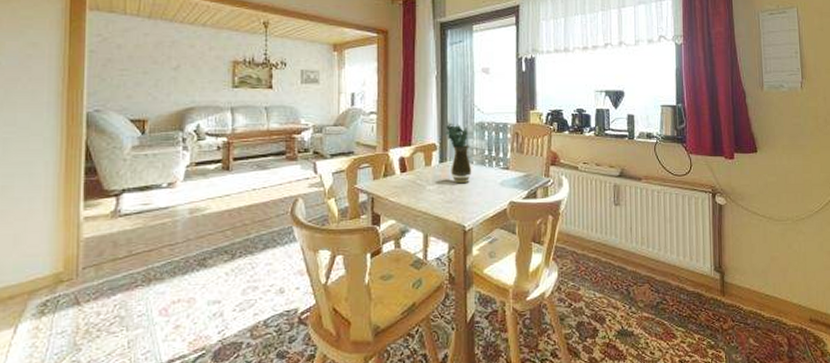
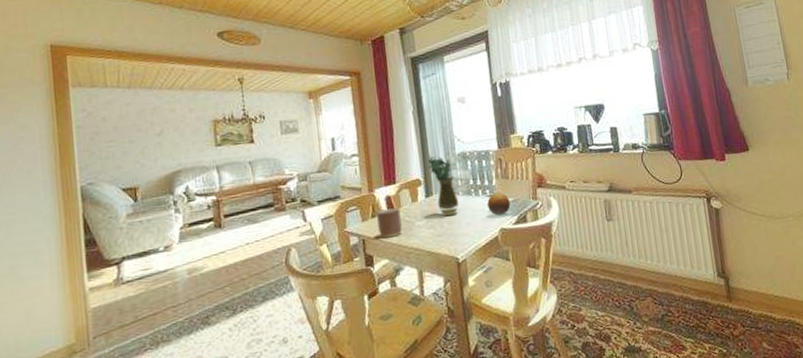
mug: none [387,170,413,199] -> present [375,208,402,238]
fruit: none [500,166,522,189] -> present [487,192,511,216]

